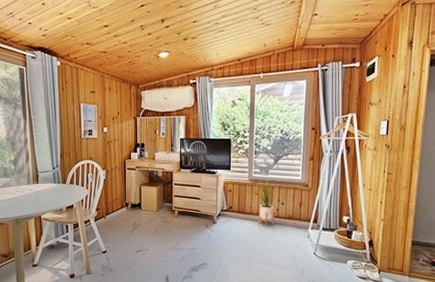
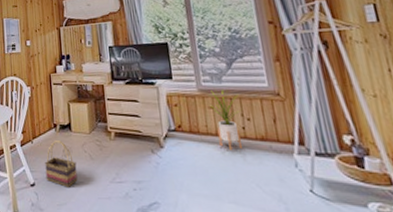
basket: none [116,217,144,253] -> present [45,141,78,187]

